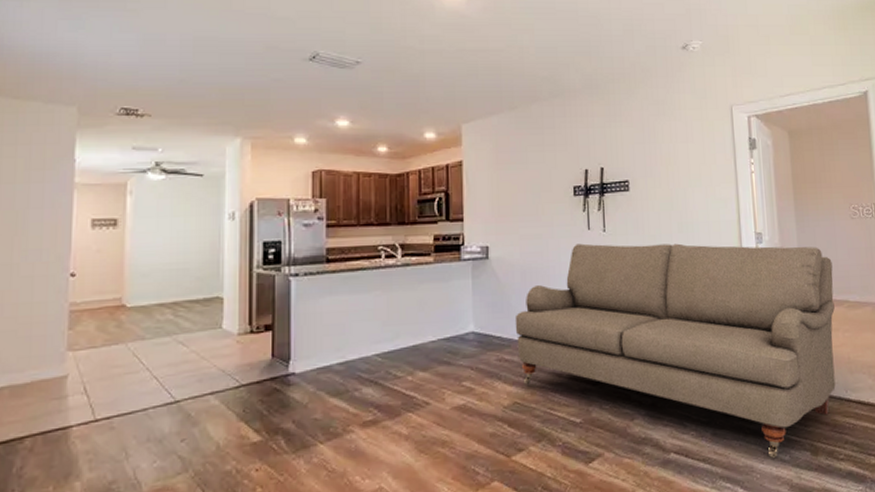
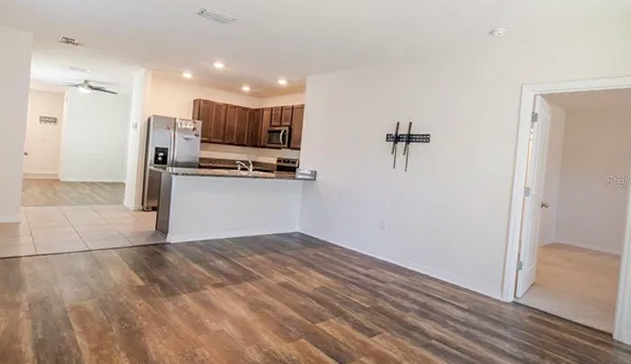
sofa: present [514,243,836,459] -> none [329,178,583,356]

